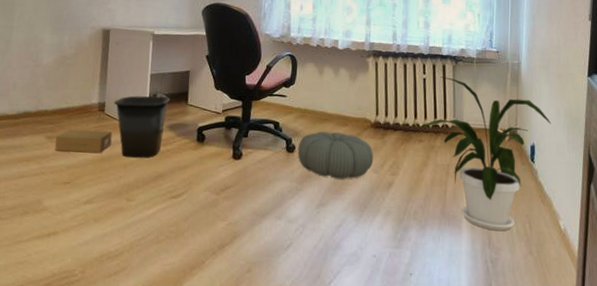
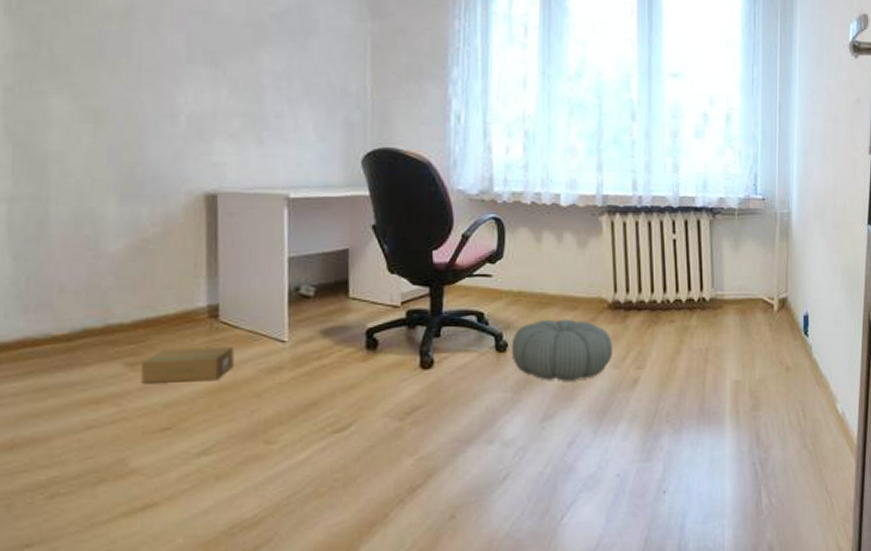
waste bin: present [113,95,171,158] -> none [232,289,322,382]
house plant: present [418,77,551,232] -> none [669,236,827,425]

